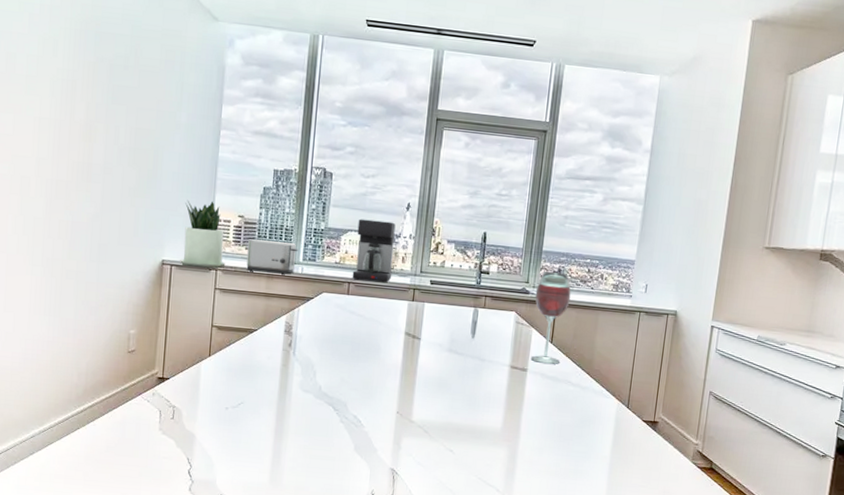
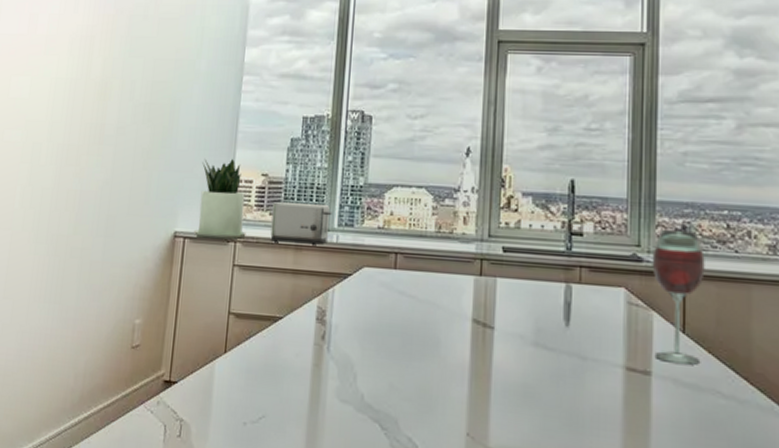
coffee maker: present [352,219,396,283] -> none [399,170,453,252]

